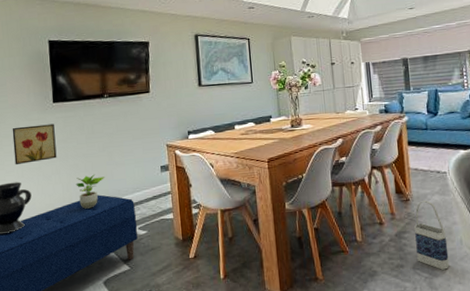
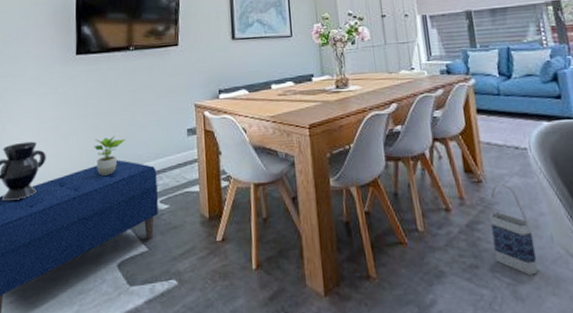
wall art: present [12,124,57,165] -> none [31,78,76,123]

